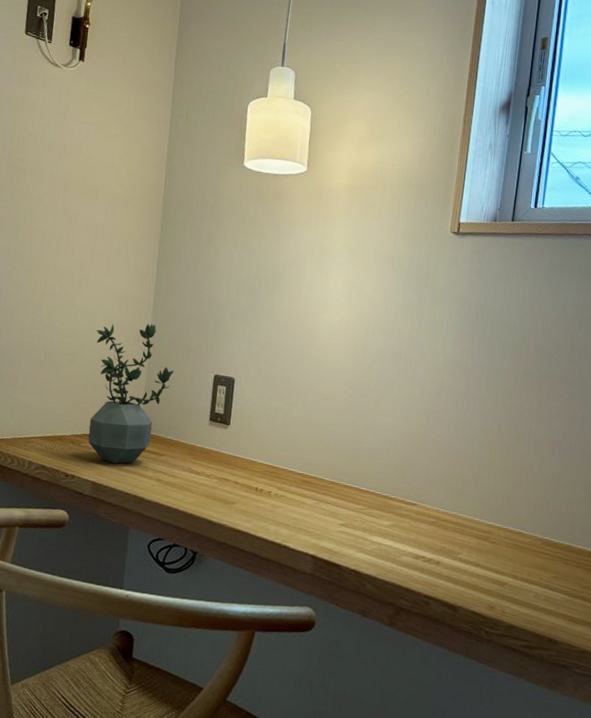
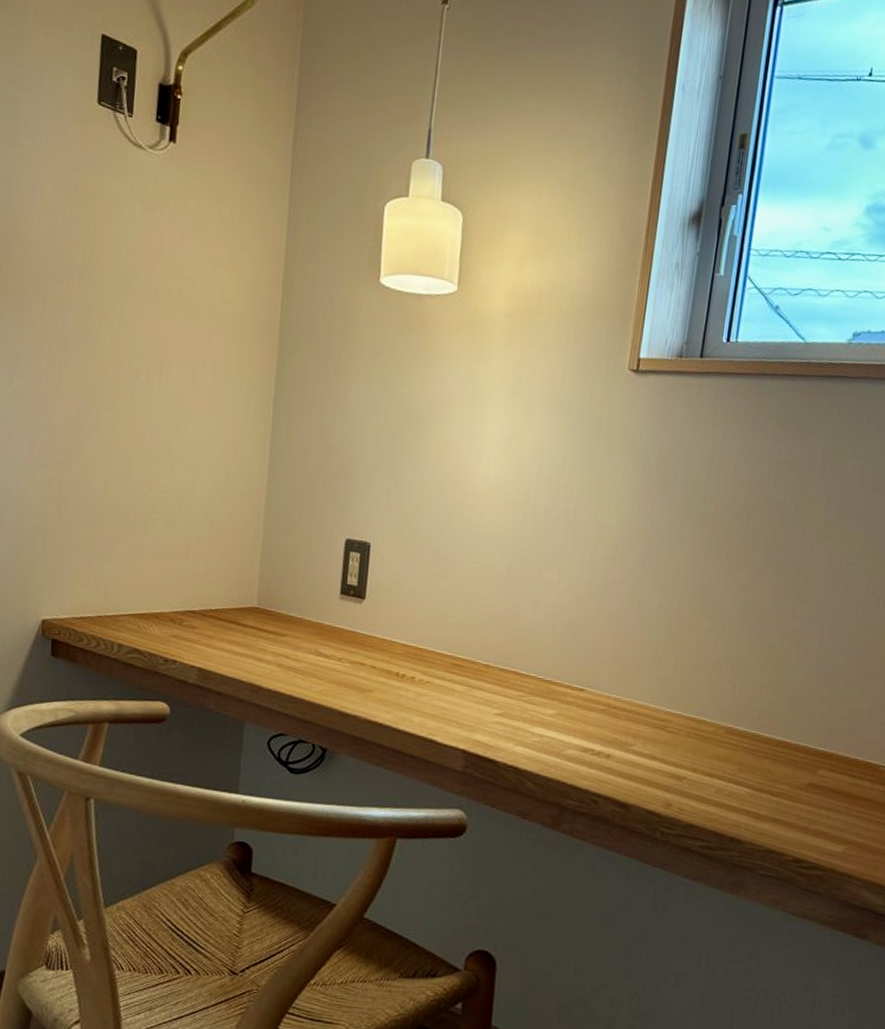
potted plant: present [88,324,174,464] -> none [192,477,297,646]

